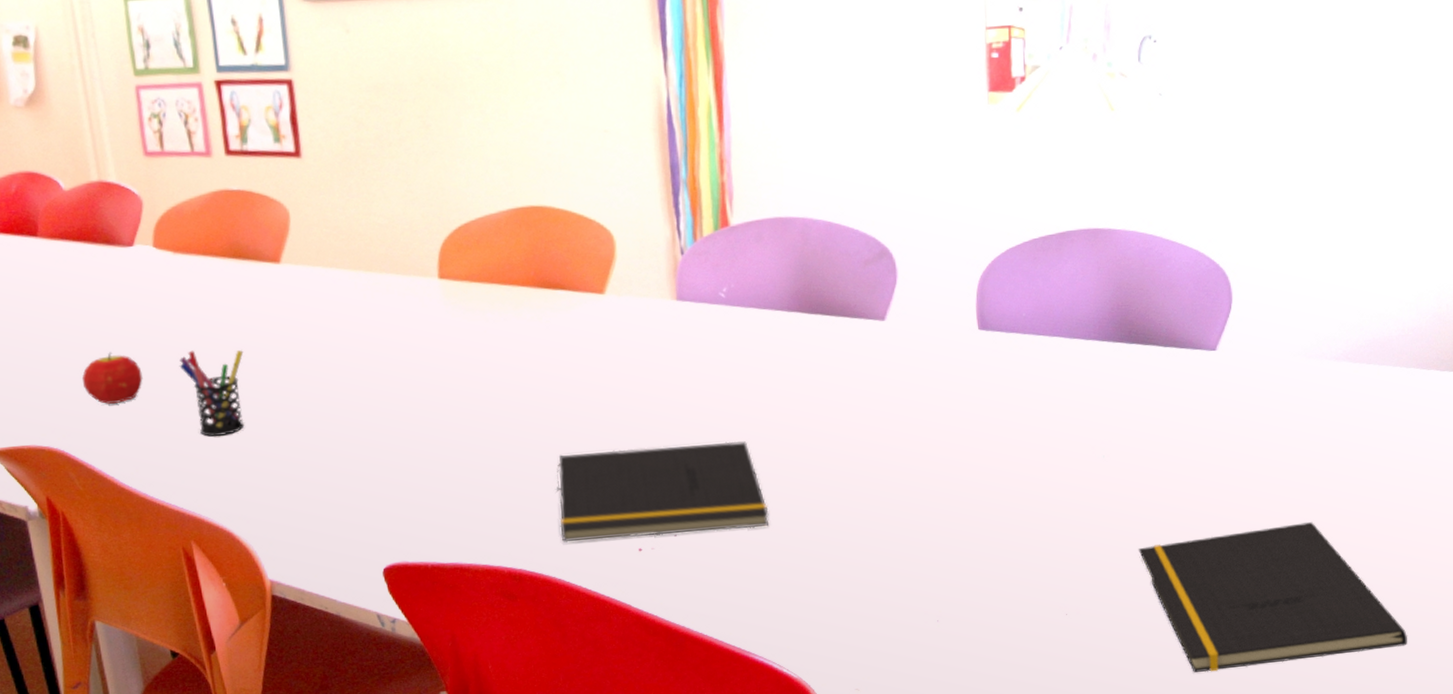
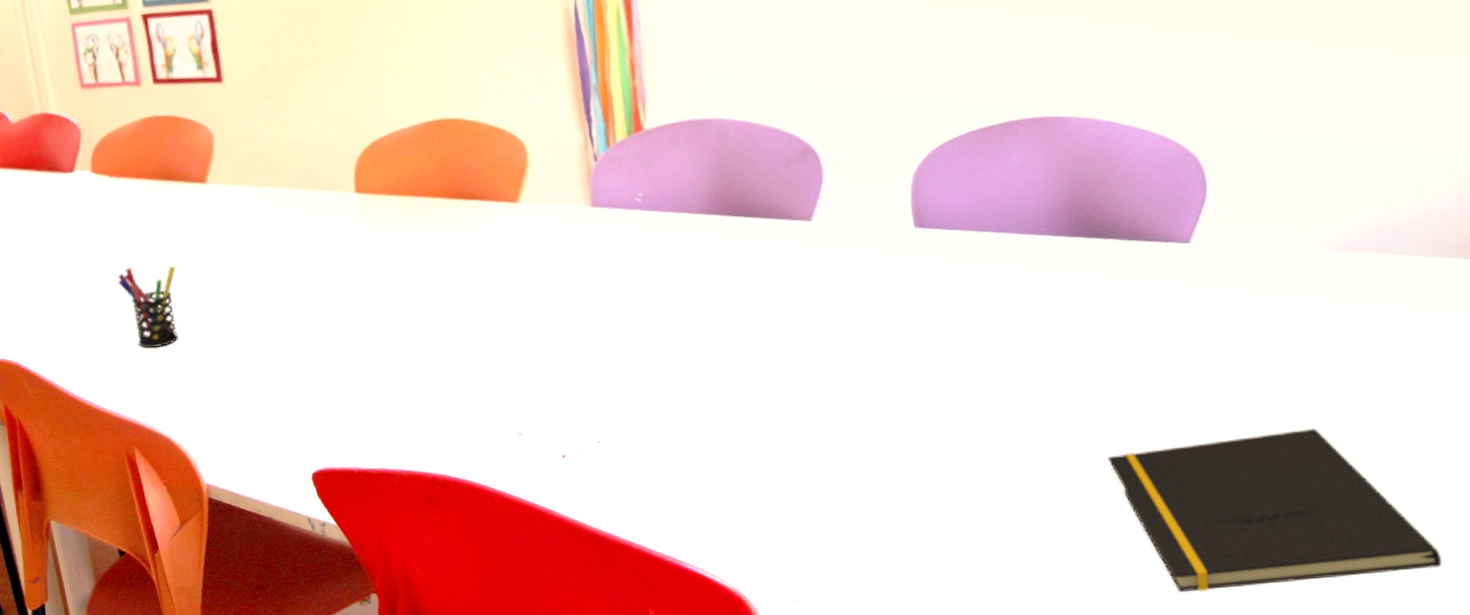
fruit: present [81,352,143,405] -> none [32,270,86,320]
notepad: present [557,441,769,543] -> none [477,347,696,449]

